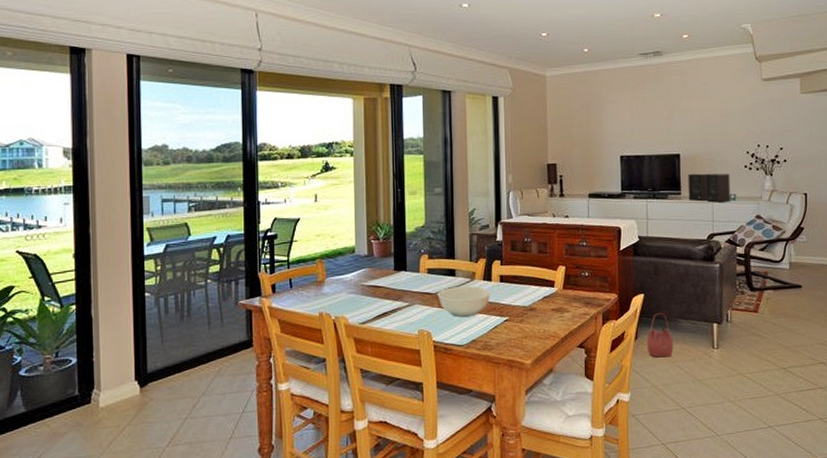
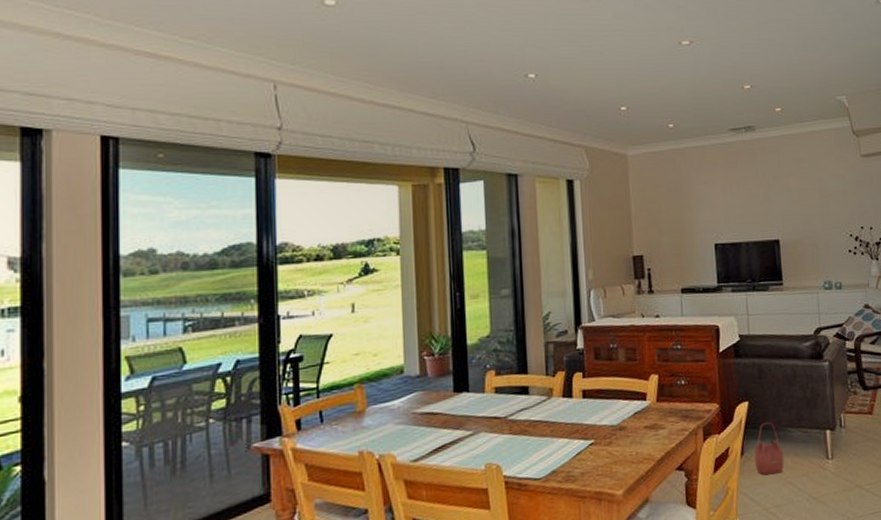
bowl: present [437,286,490,317] -> none [507,405,572,444]
speaker: present [688,173,731,203] -> none [789,260,836,293]

